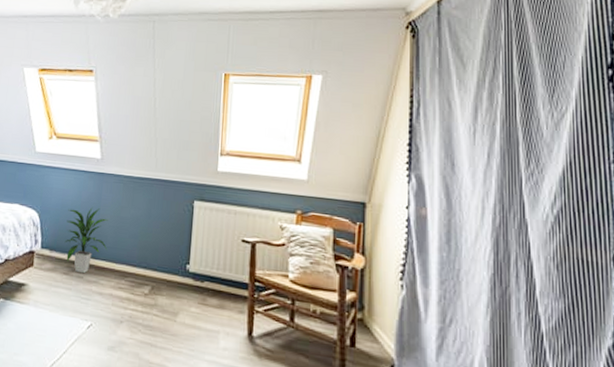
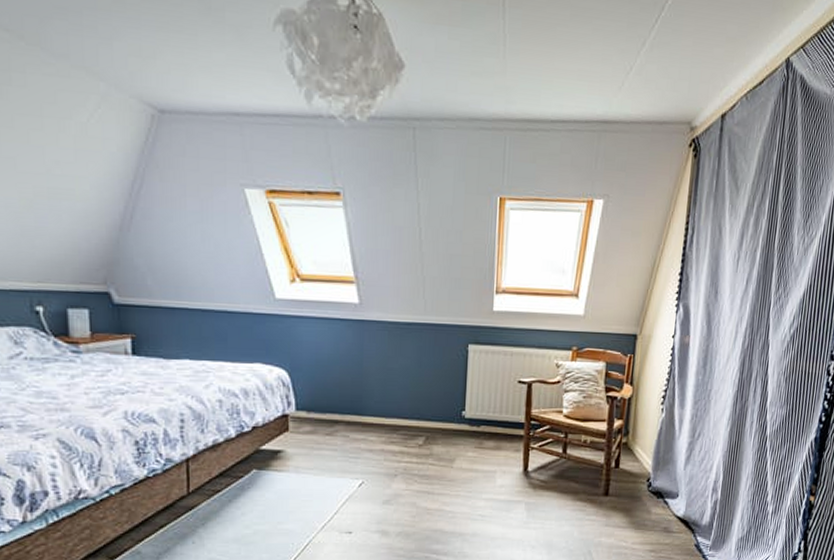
indoor plant: present [64,207,108,274] -> none [323,360,374,433]

